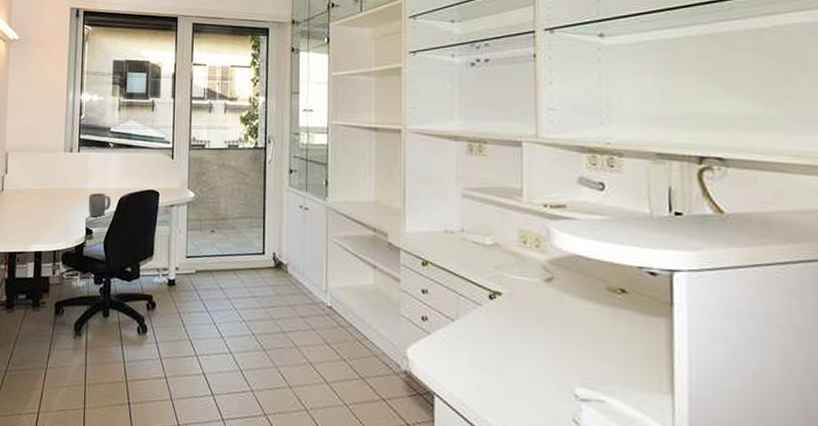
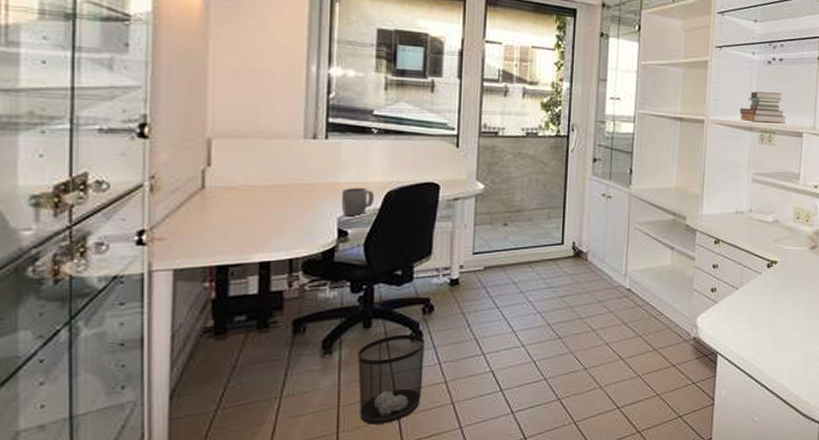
waste bin: none [99,326,149,408] -> present [358,334,425,425]
books: none [442,97,498,131] -> present [740,91,786,124]

